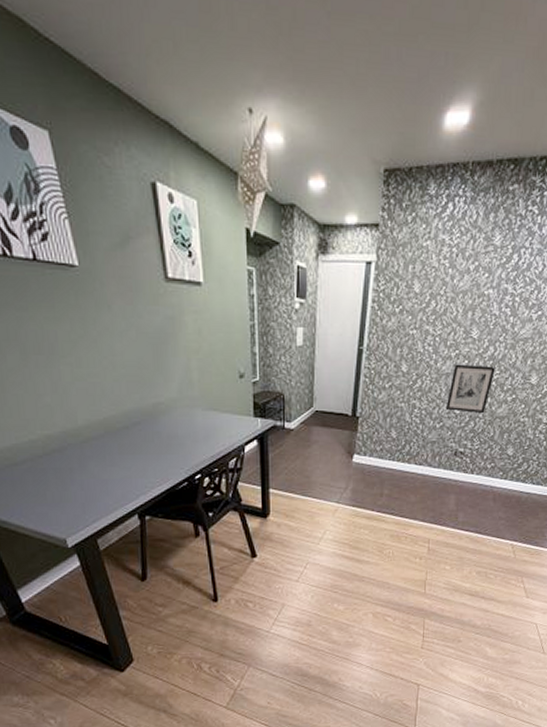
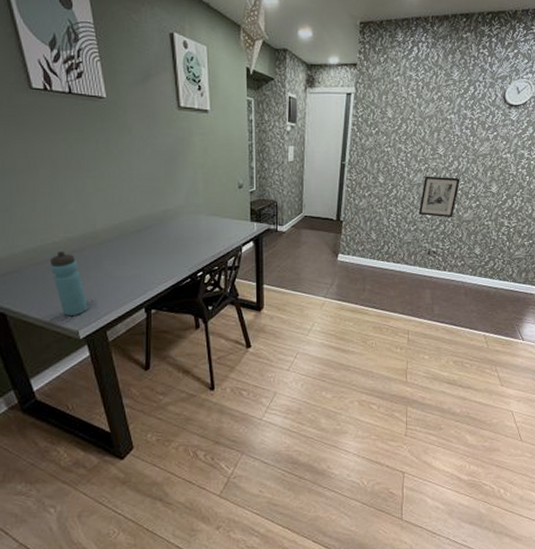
water bottle: none [27,449,75,524] -> present [49,250,88,317]

